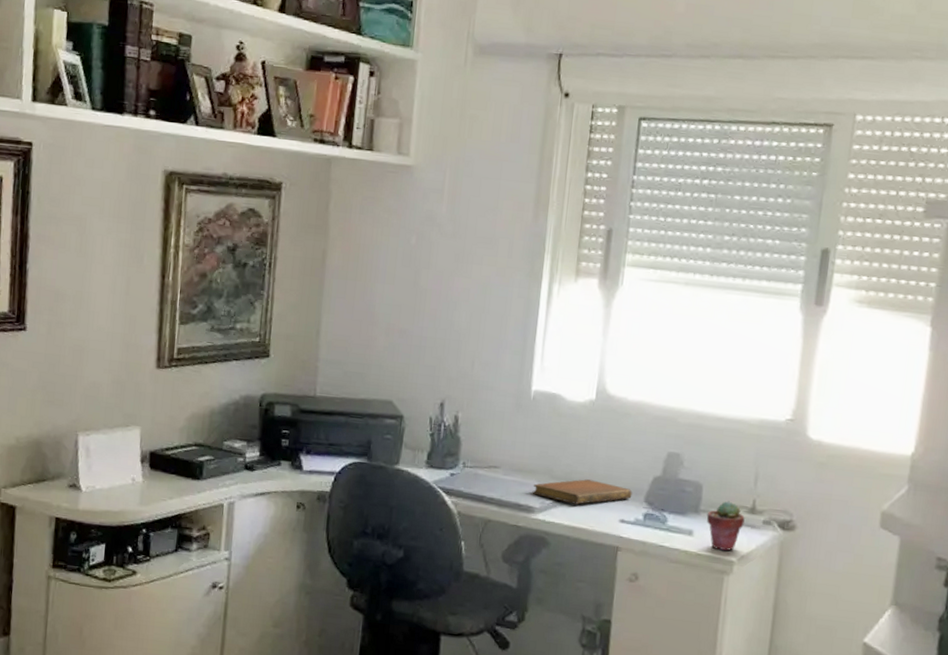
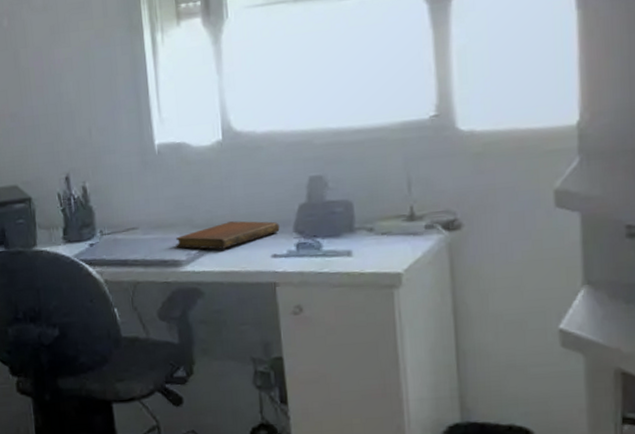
potted succulent: present [706,501,745,551] -> none [363,213,405,265]

